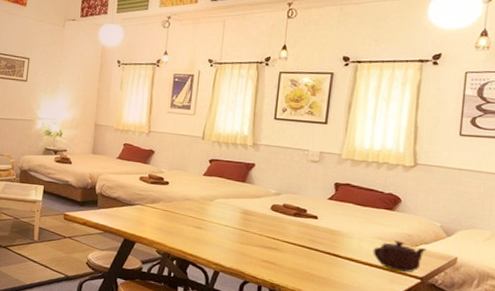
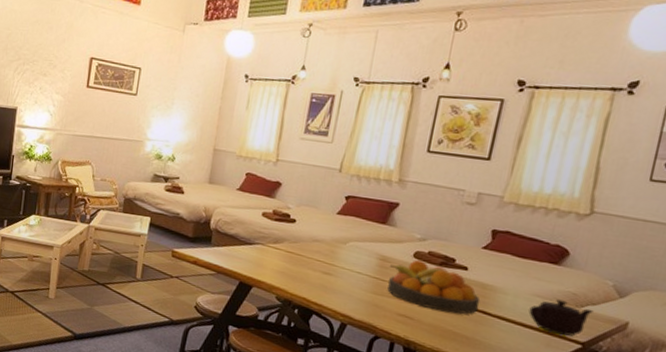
fruit bowl: none [251,211,331,258] -> present [387,259,481,314]

